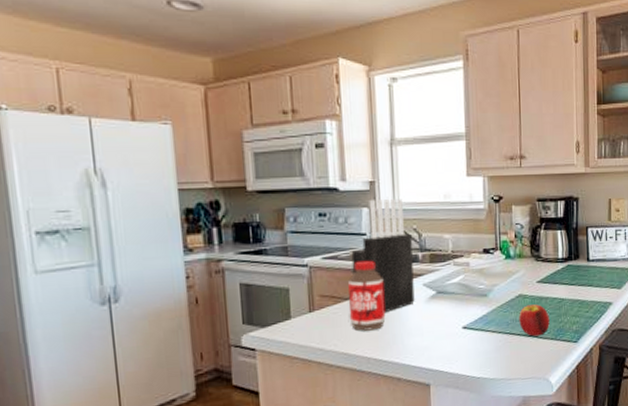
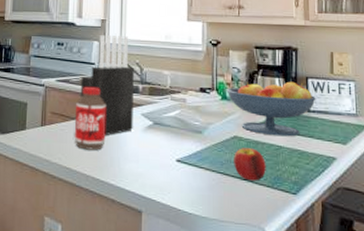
fruit bowl: none [510,232,595,289] -> present [226,81,316,137]

